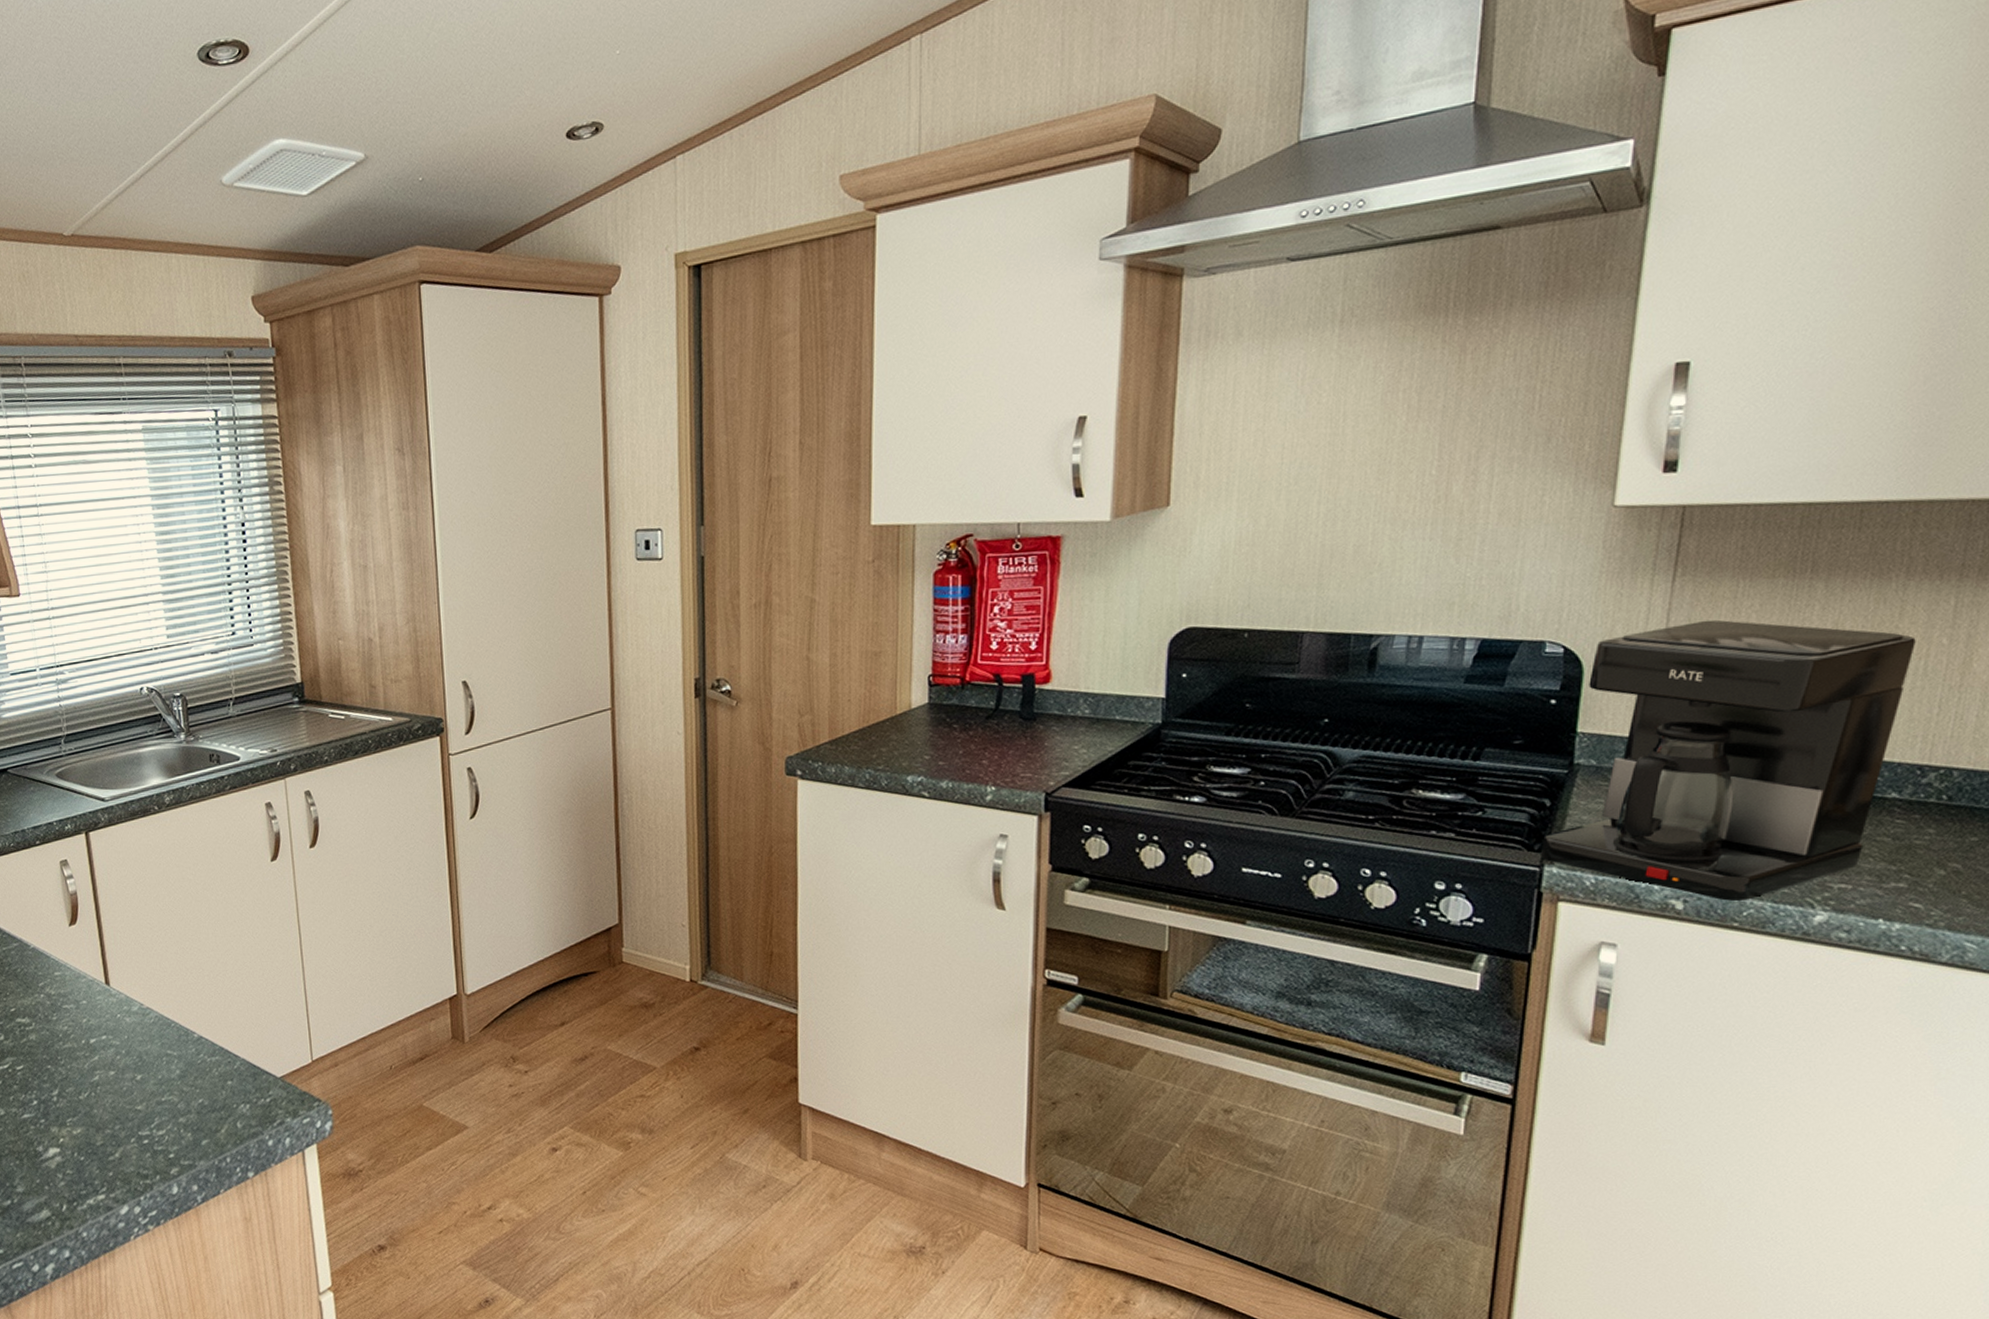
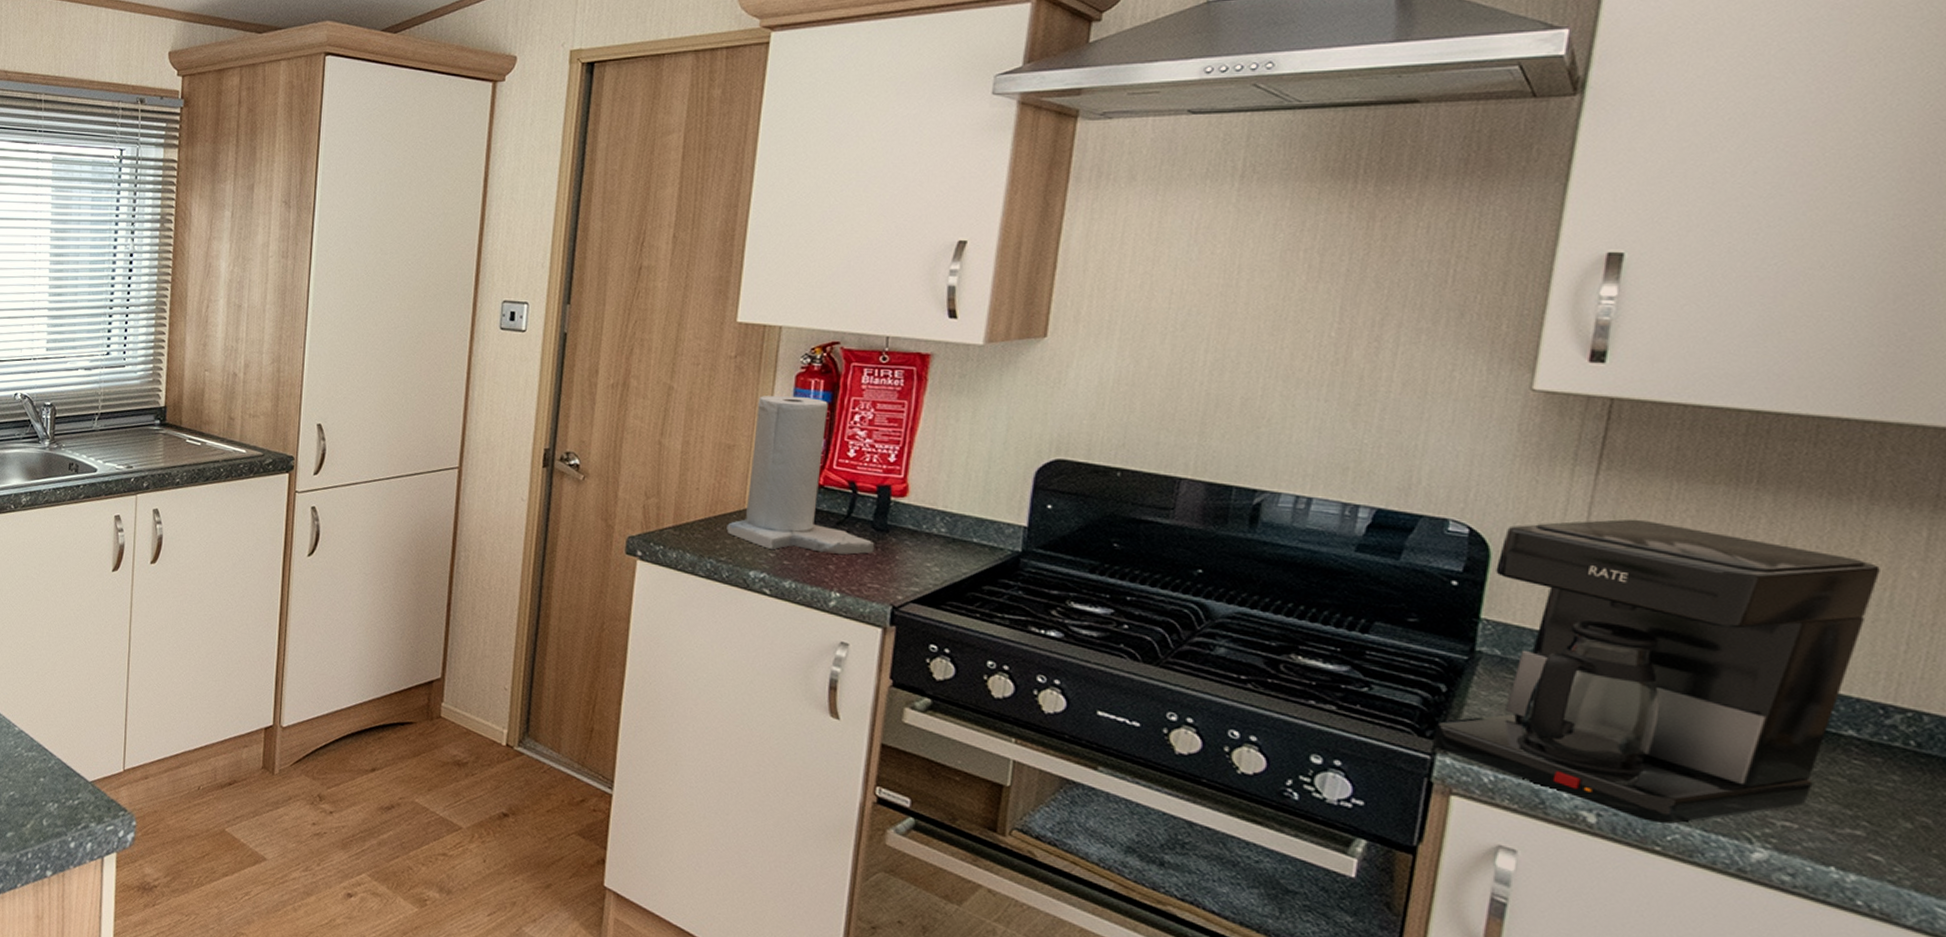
paper towel: none [881,594,1024,753] -> present [726,395,875,555]

